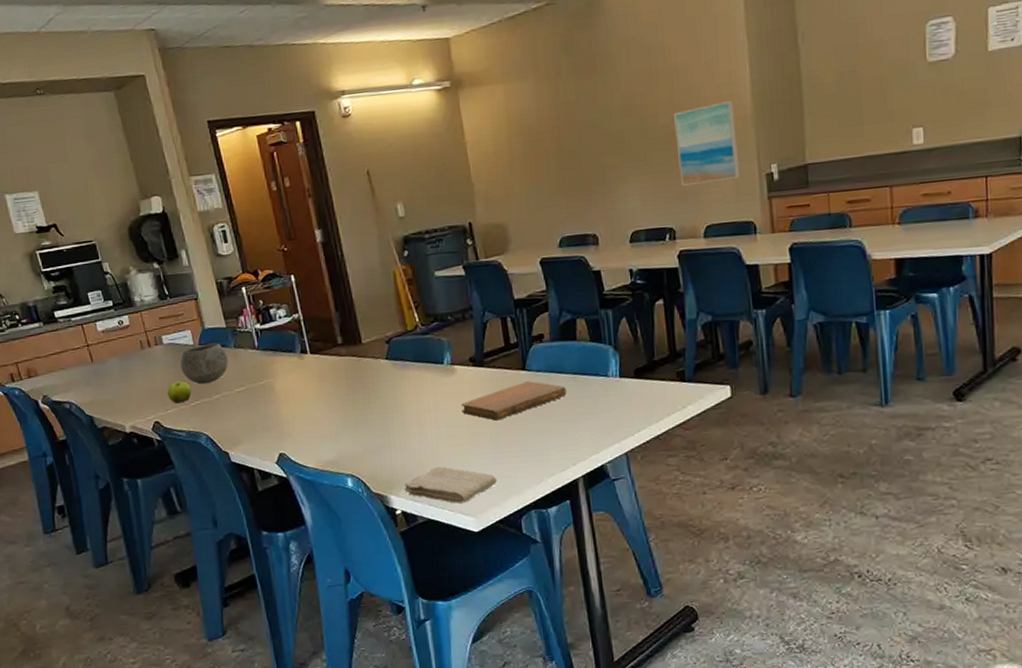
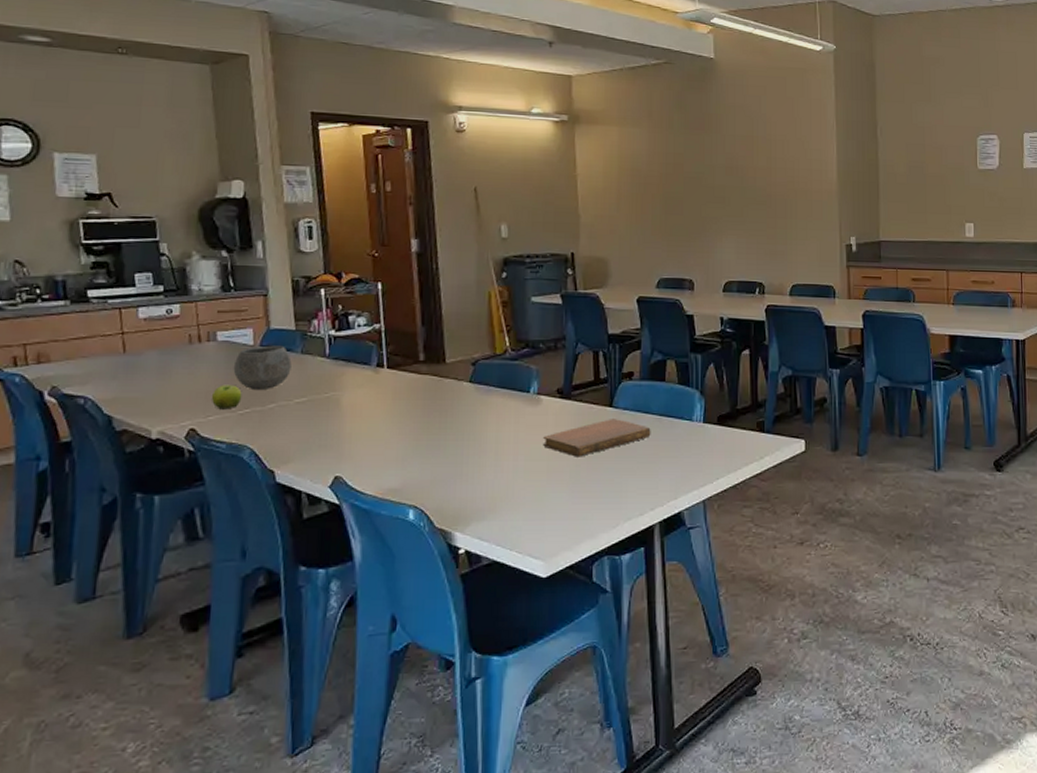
washcloth: present [404,466,498,504] -> none [471,502,572,545]
wall art: present [674,101,741,187] -> none [770,175,824,246]

